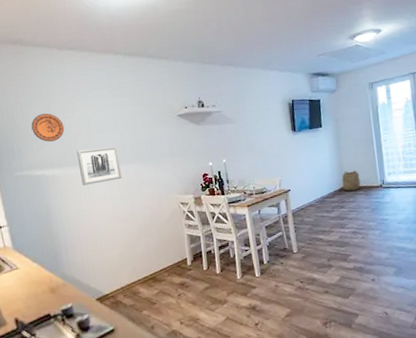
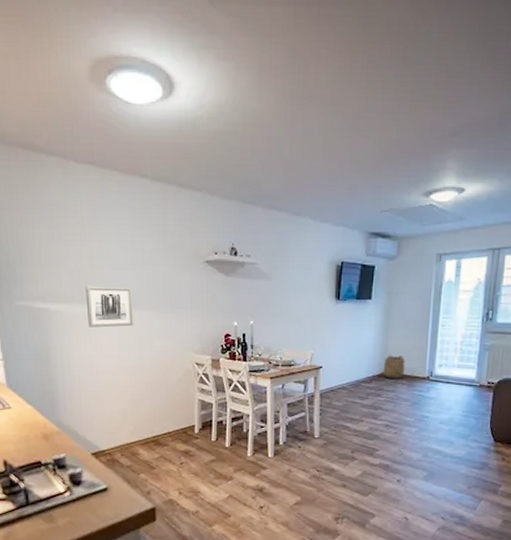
decorative plate: present [31,113,65,142] -> none [37,238,74,272]

